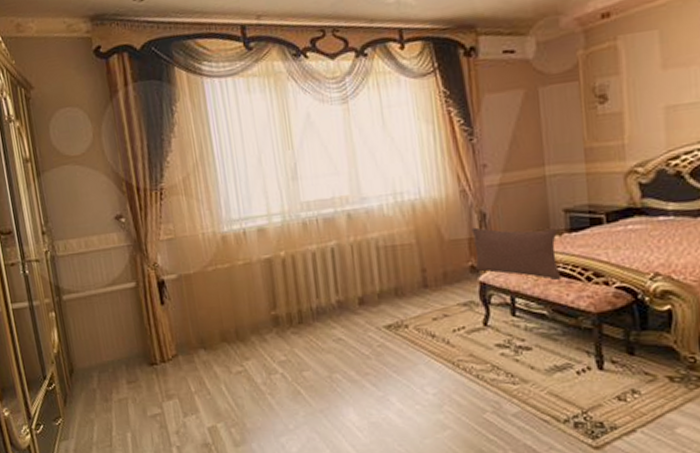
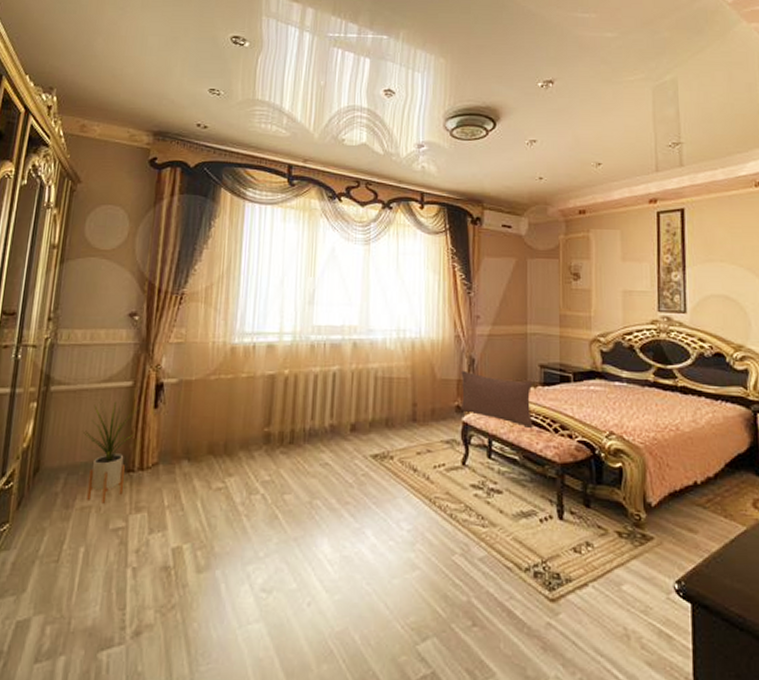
house plant: none [101,297,153,395] -> present [82,397,141,504]

